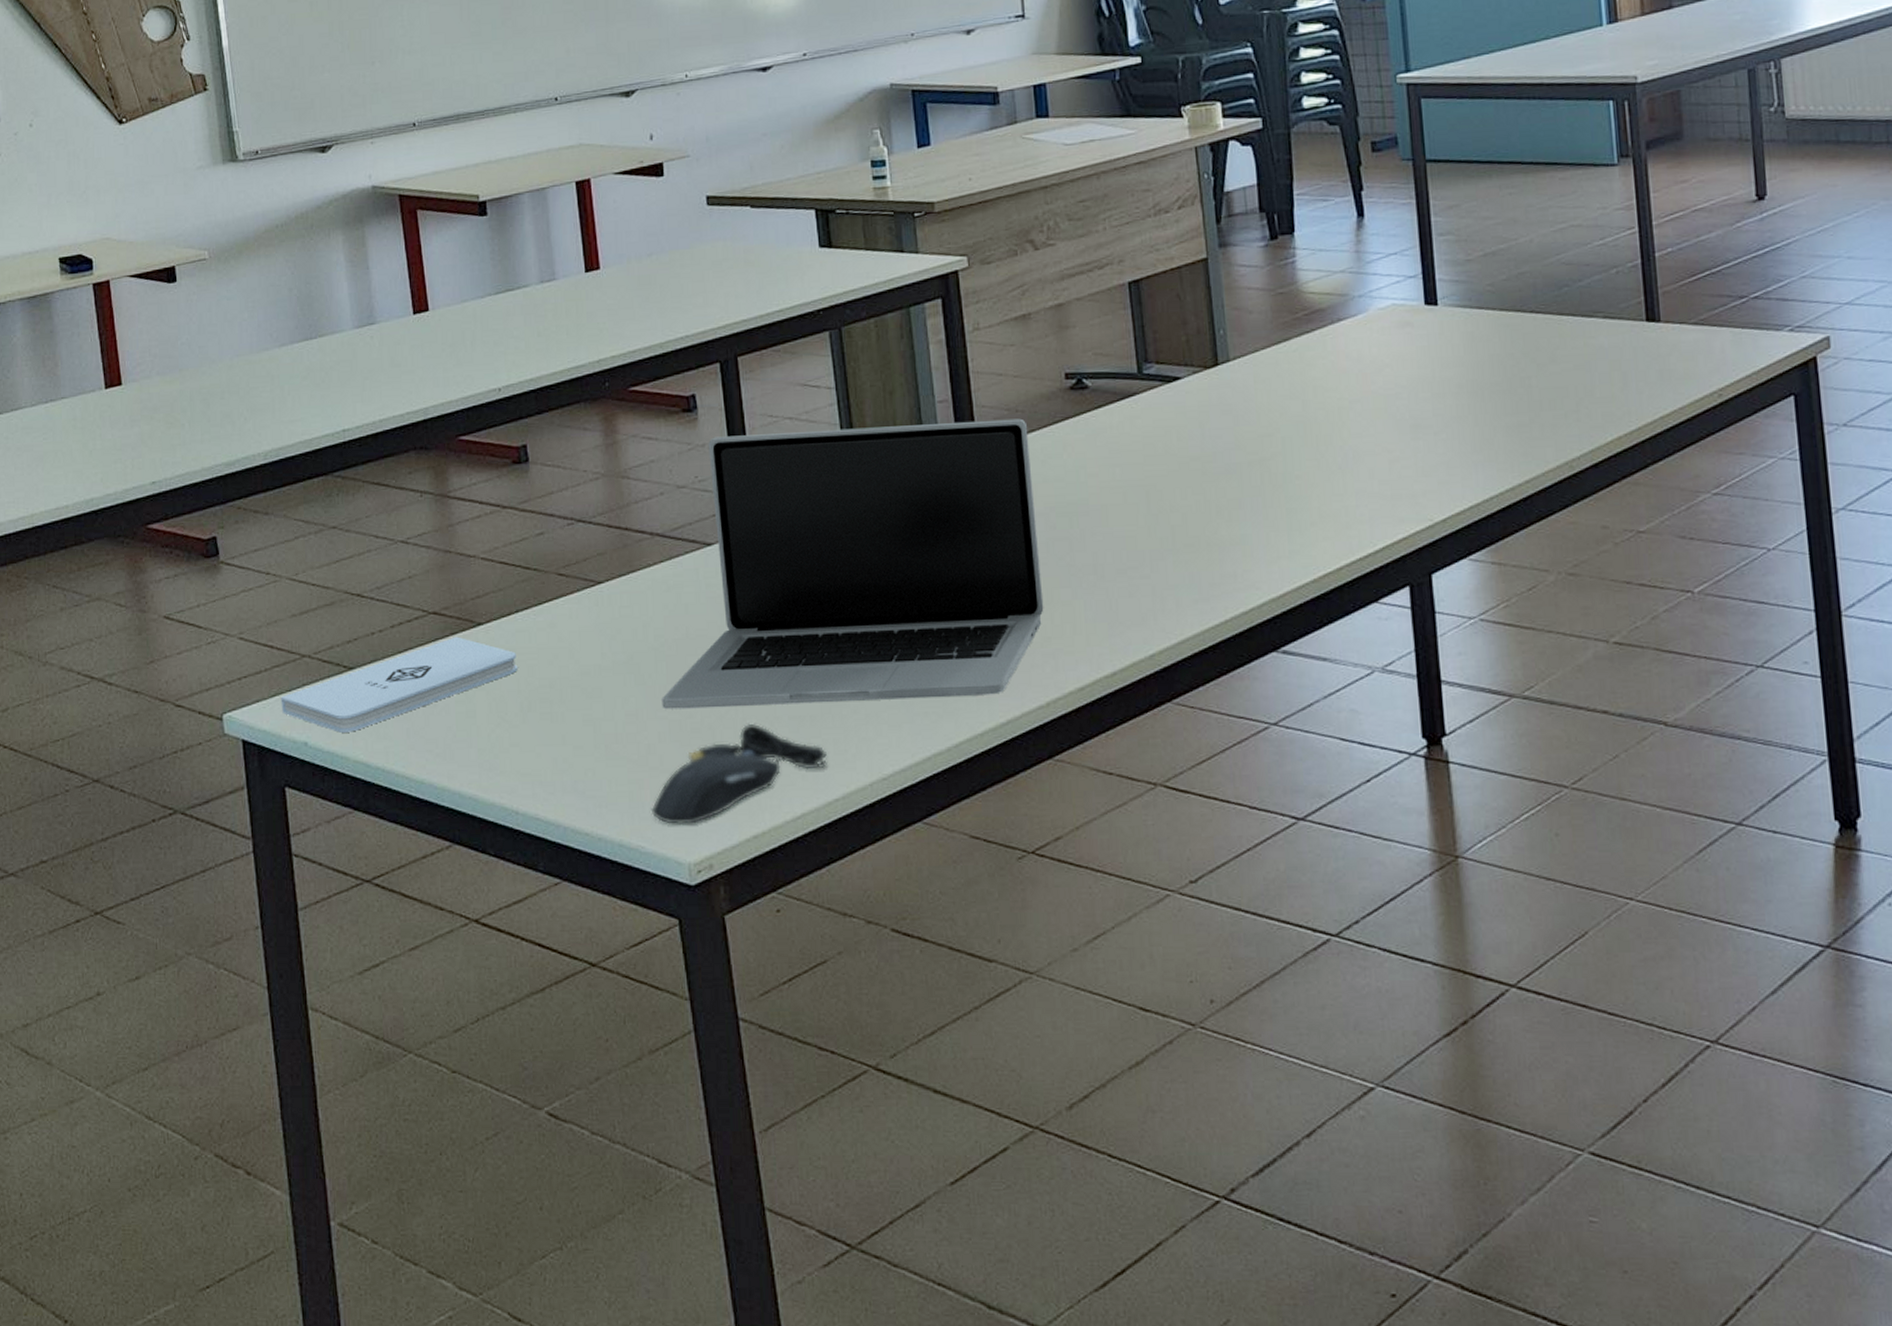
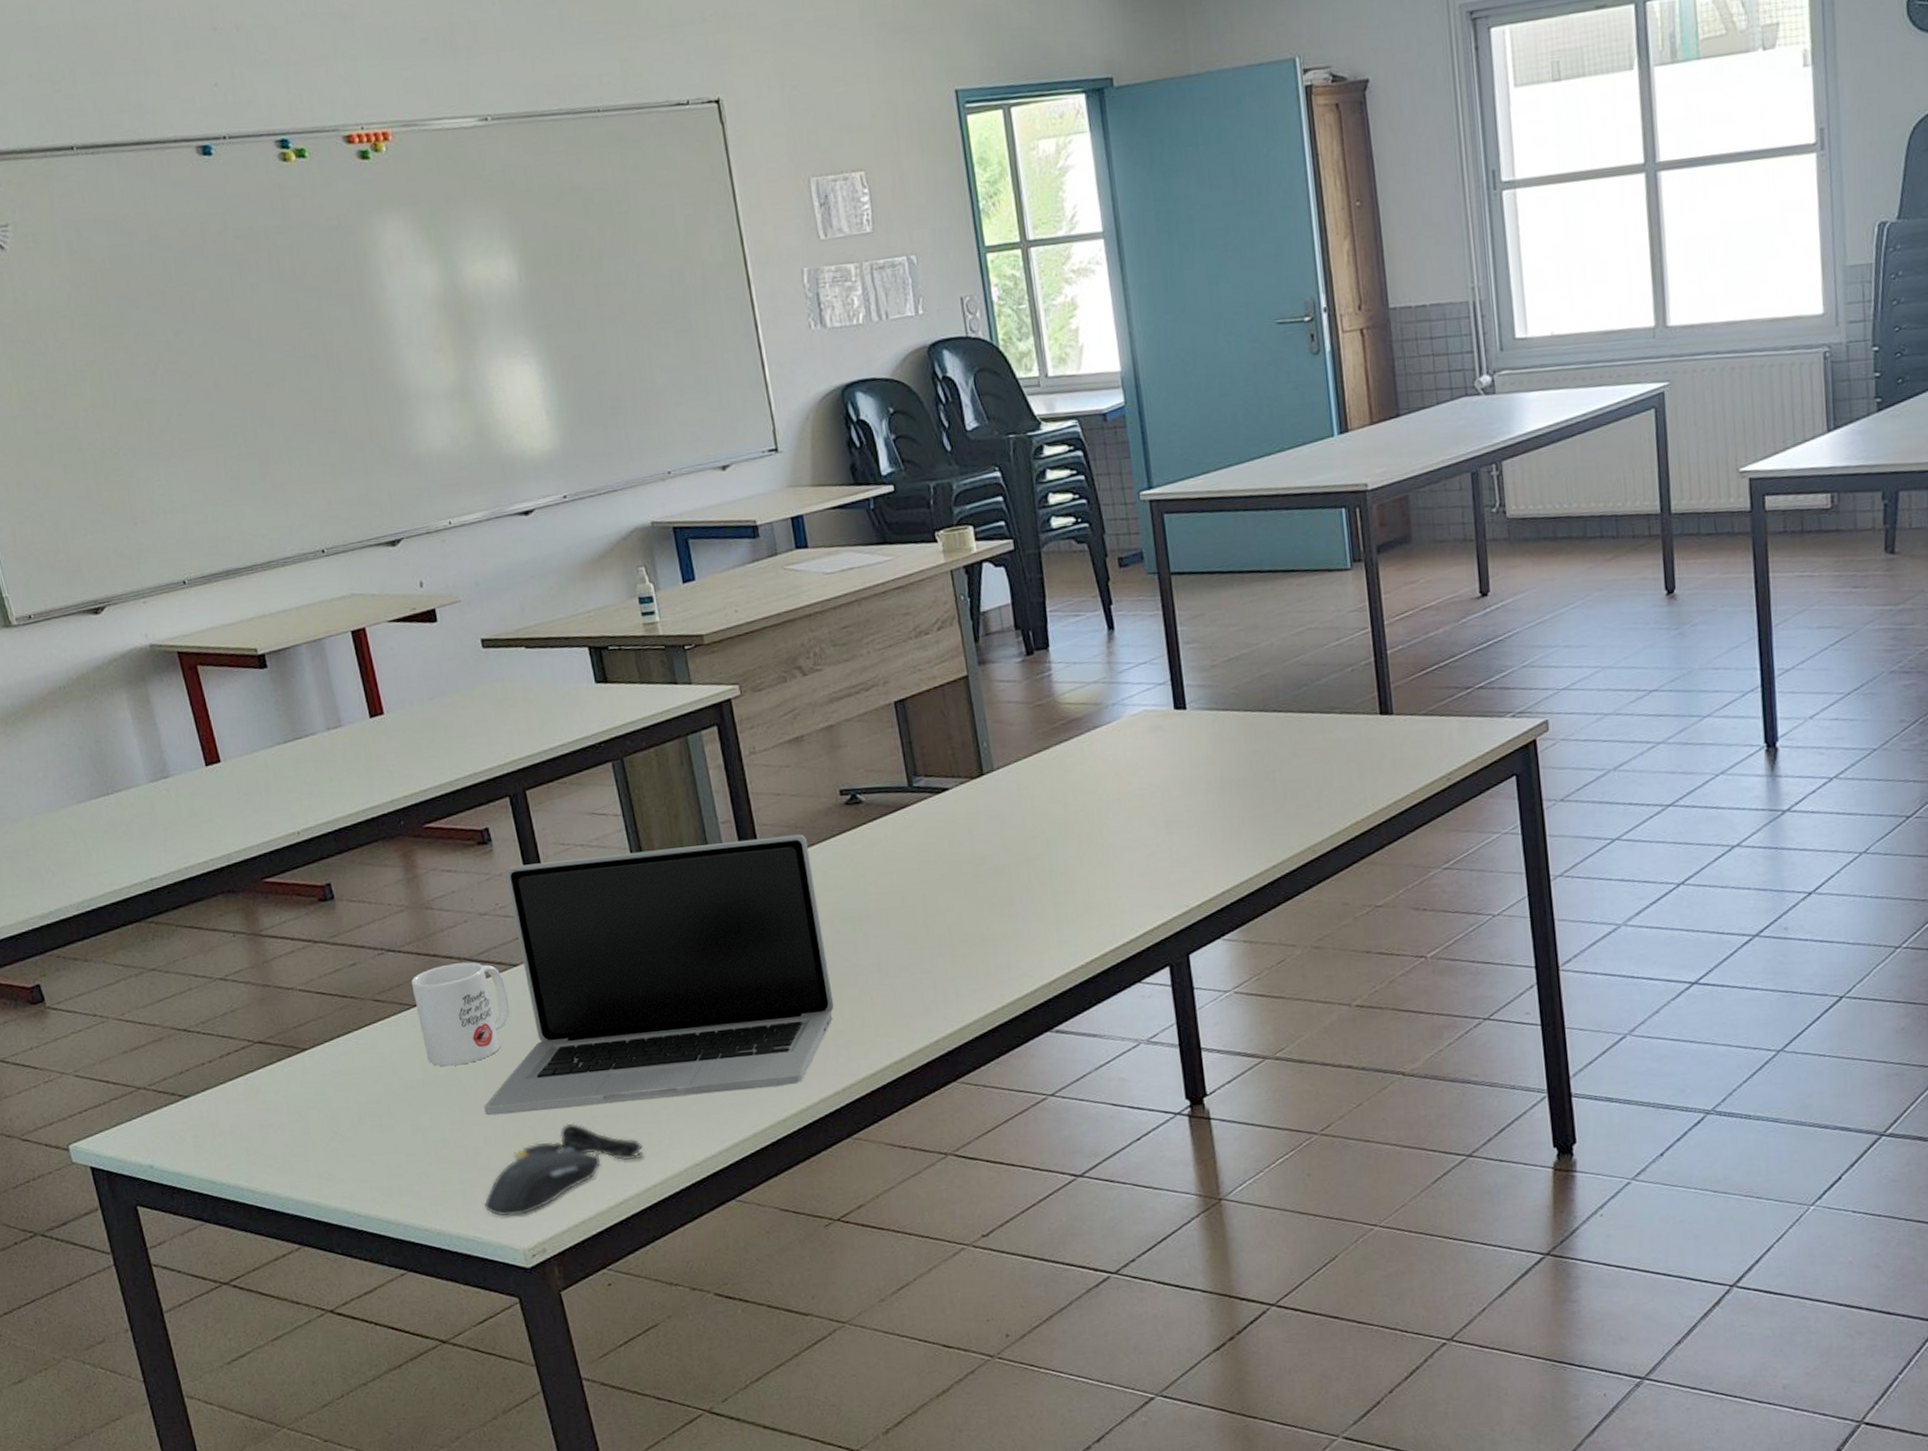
notepad: present [280,636,518,733] -> none [122,1062,346,1155]
mug: none [599,538,699,652] -> present [411,962,510,1067]

